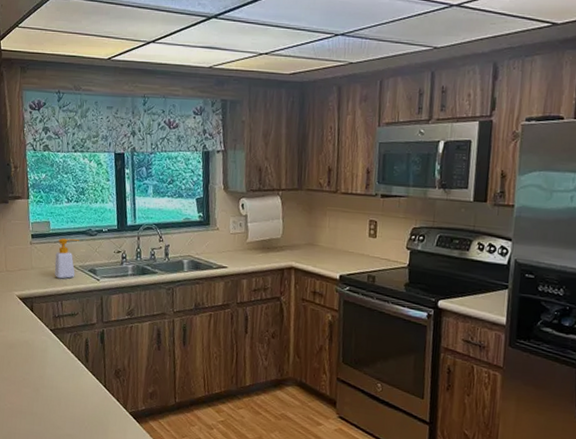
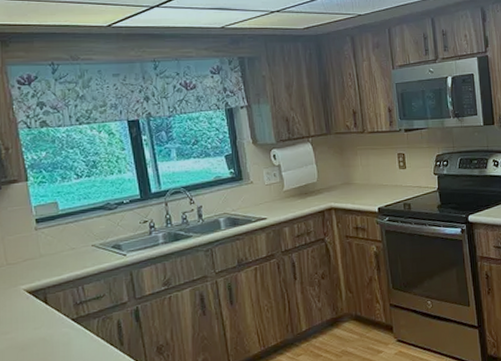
soap bottle: present [54,238,79,279] -> none [69,216,96,262]

